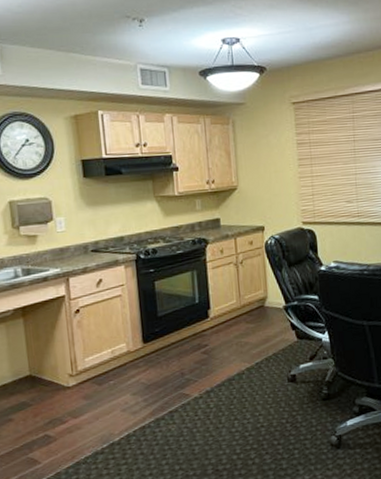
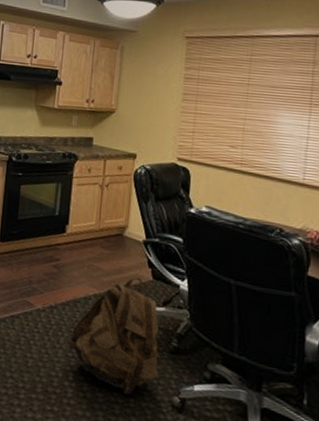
backpack: none [230,341,315,449] -> present [68,277,160,396]

